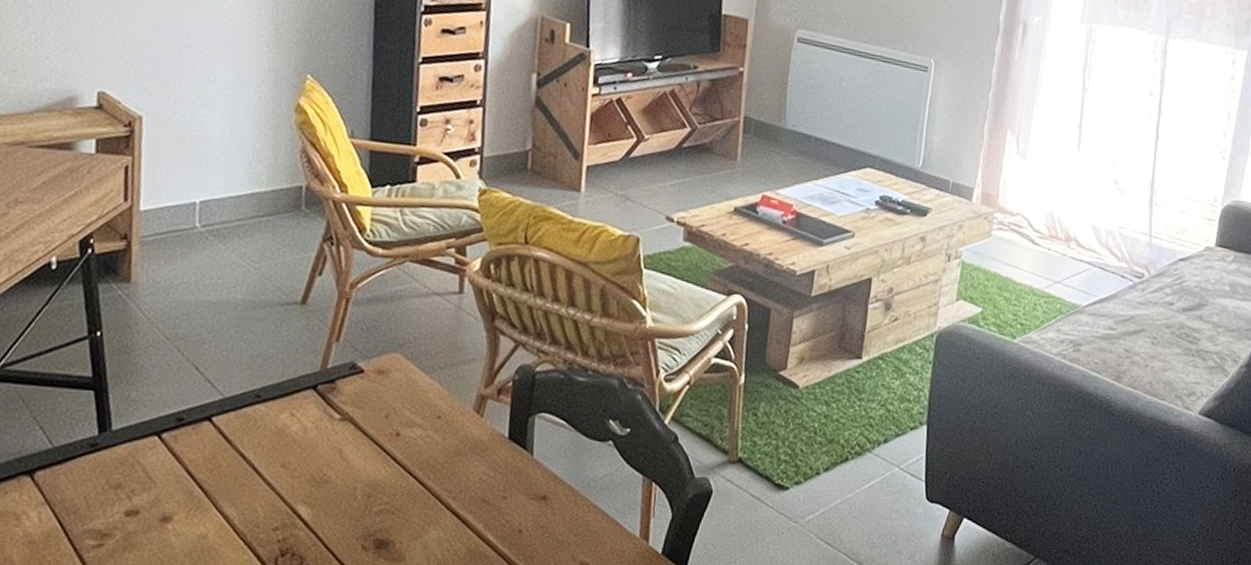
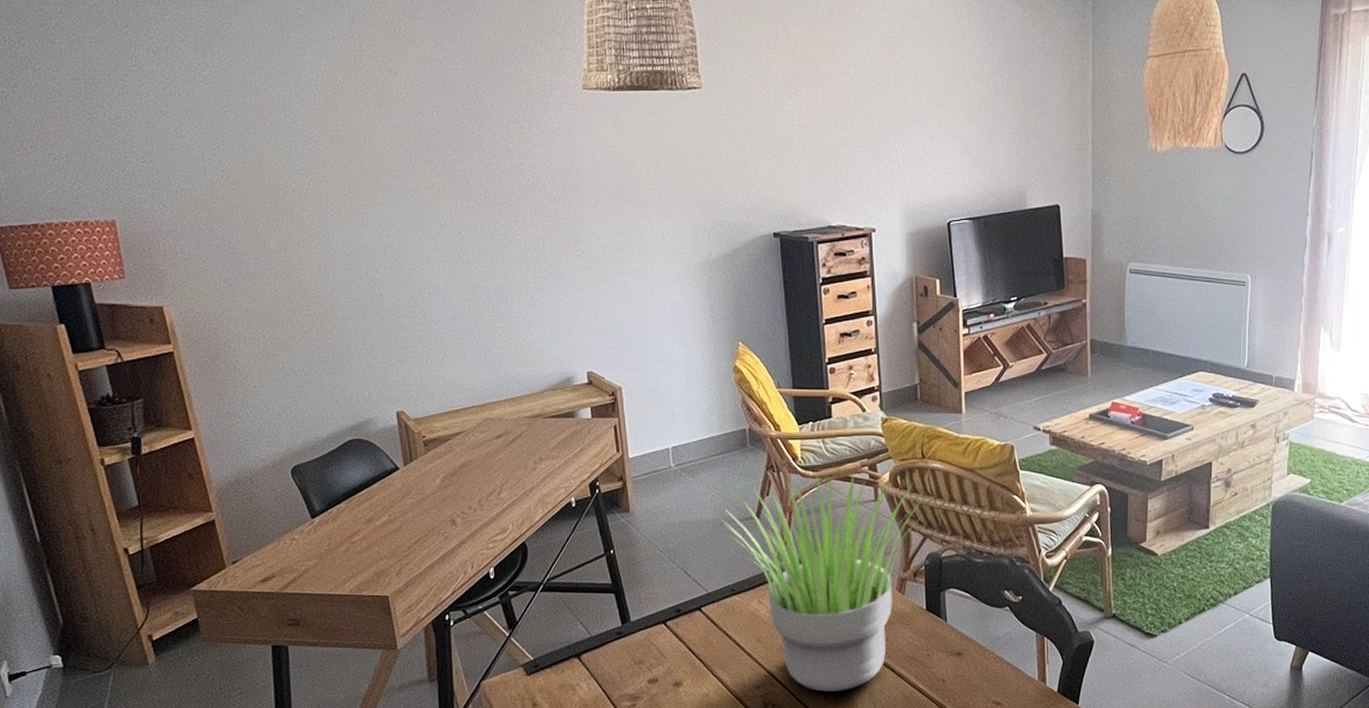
potted plant: none [254,251,523,540] -> present [721,472,925,692]

